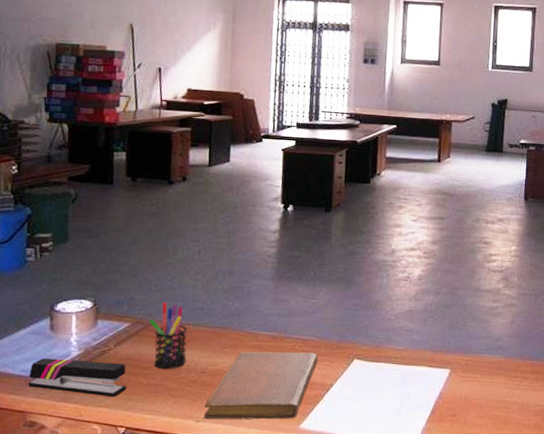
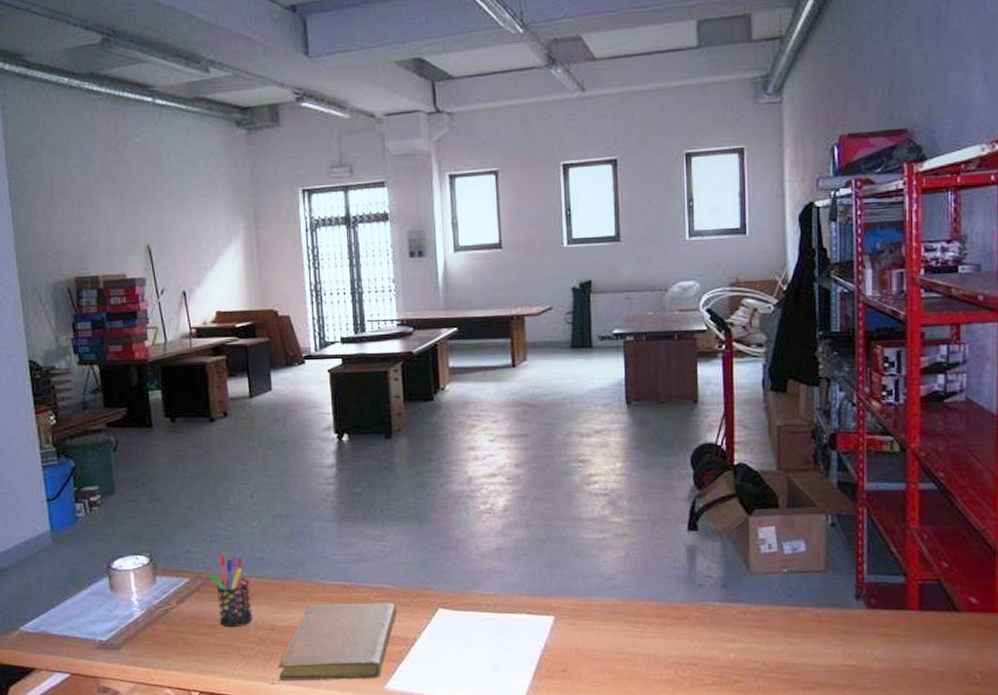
stapler: present [28,358,126,397] -> none [96,620,194,660]

